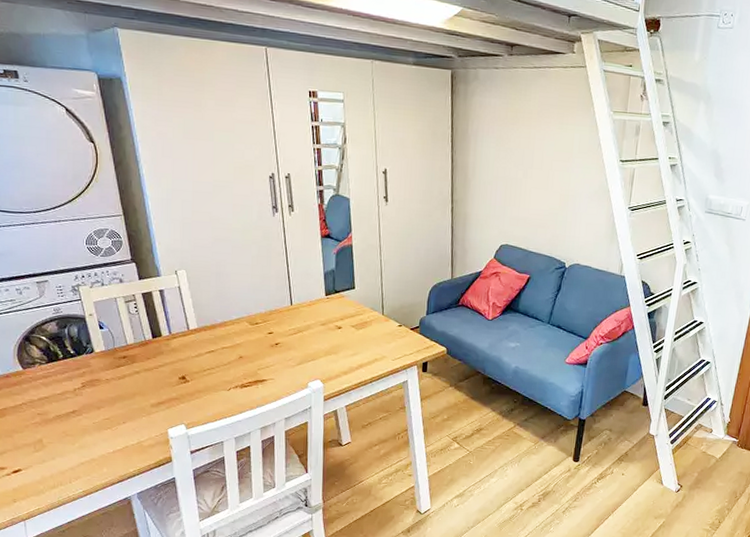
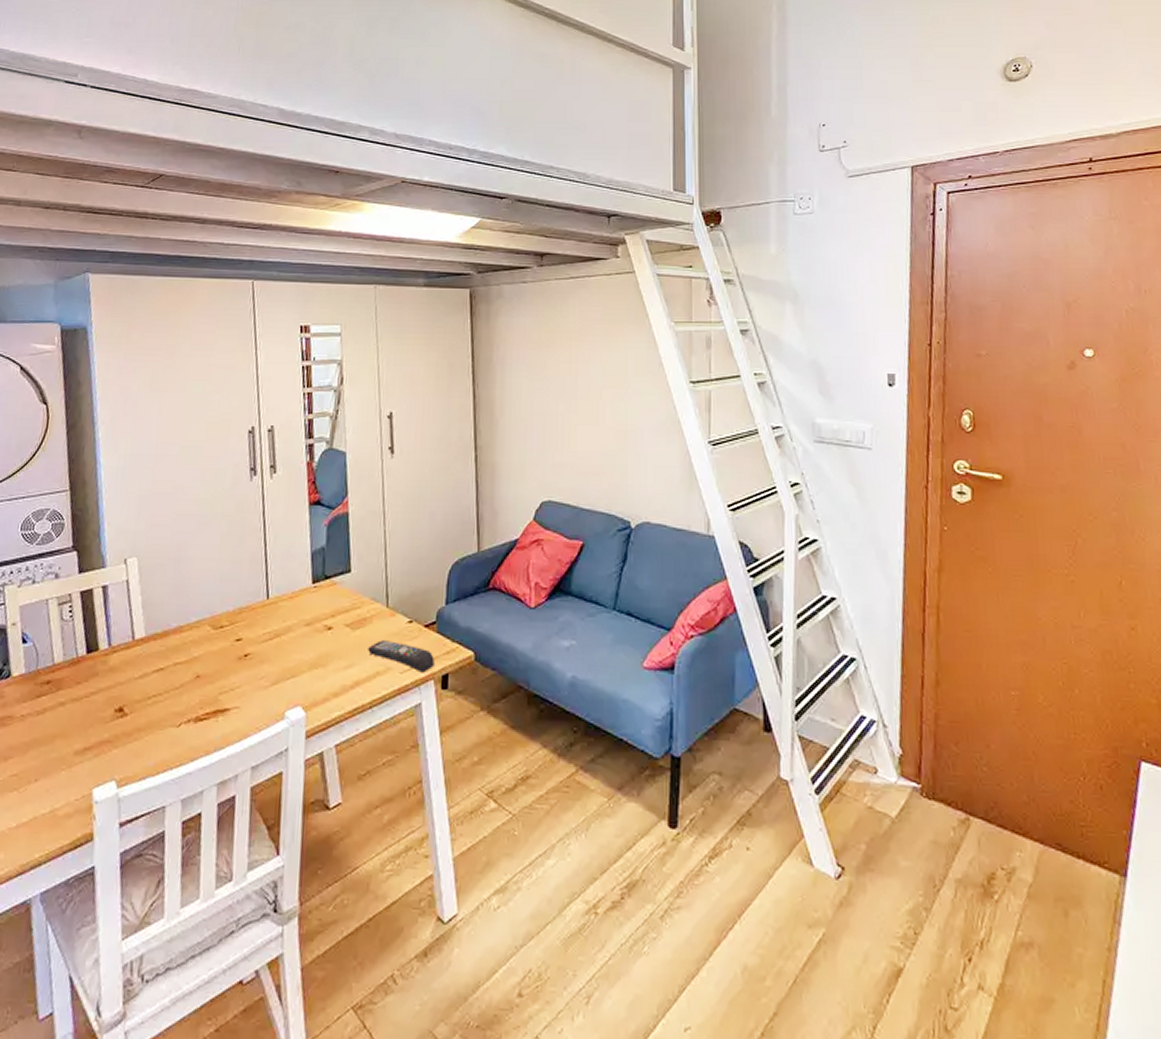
remote control: none [368,337,418,361] -> present [368,640,434,673]

